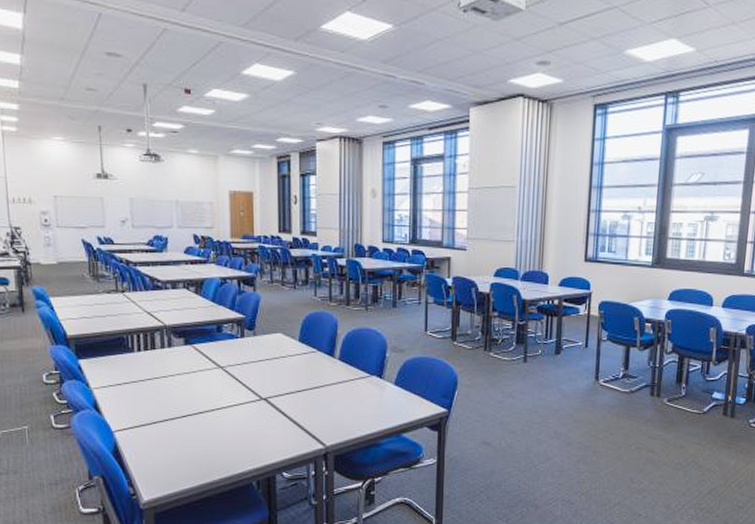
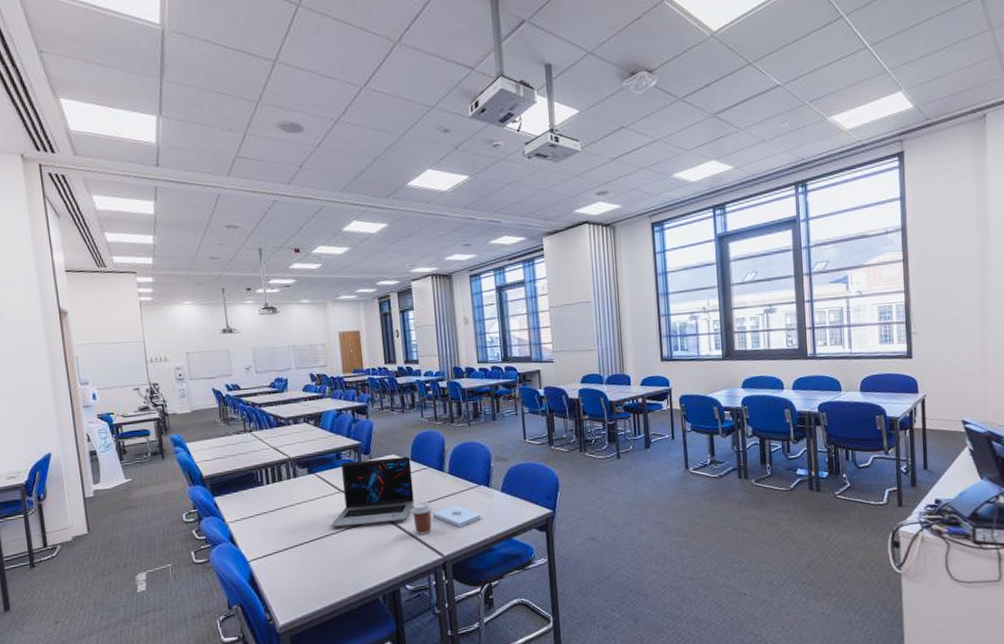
laptop: none [206,336,299,405] -> present [331,456,414,527]
coffee cup: none [295,387,318,422] -> present [411,501,433,535]
notepad: none [318,394,371,418] -> present [433,505,482,528]

